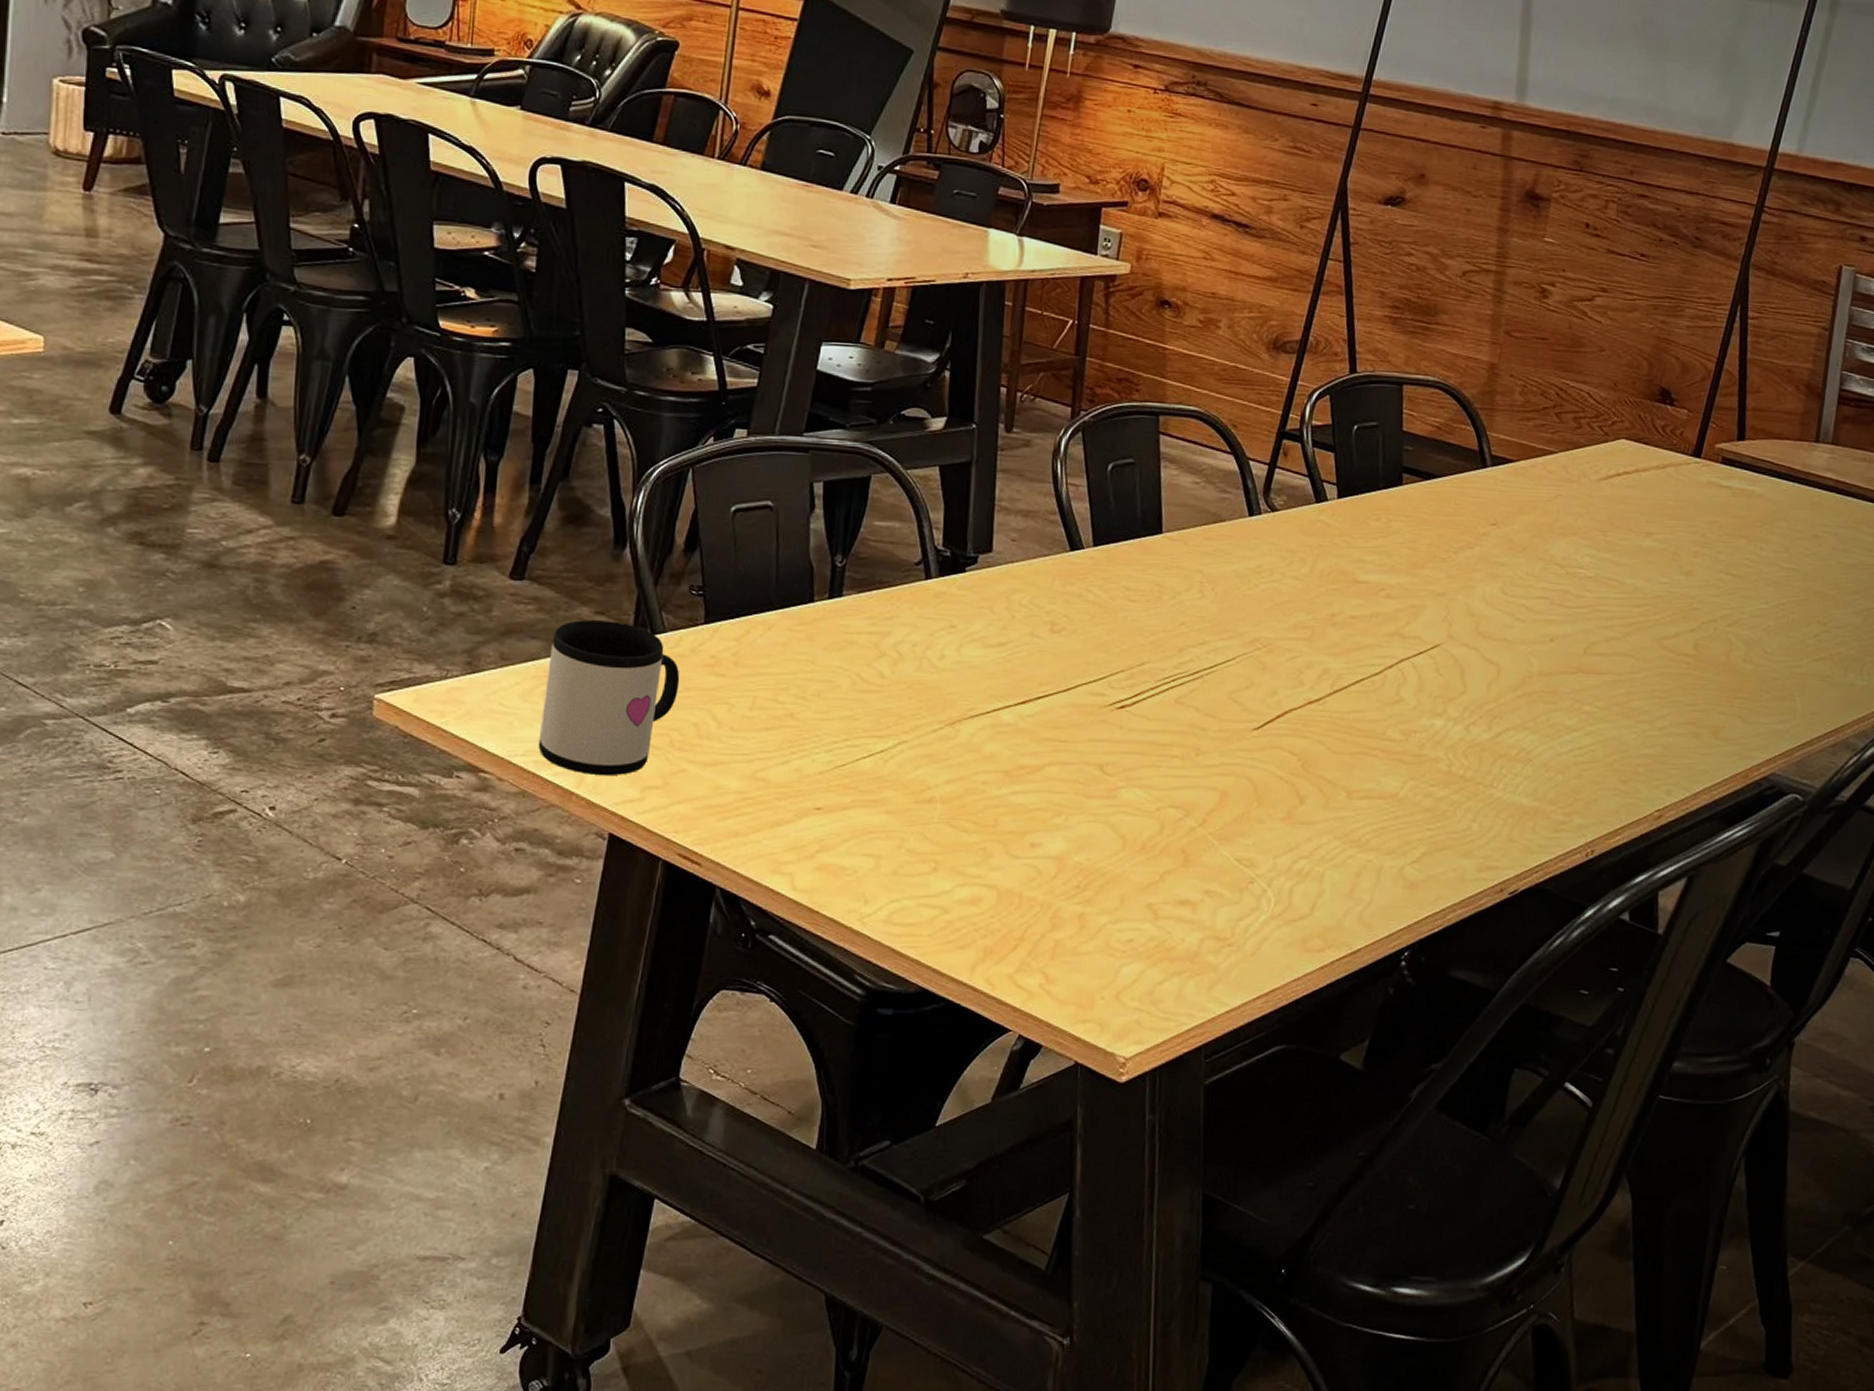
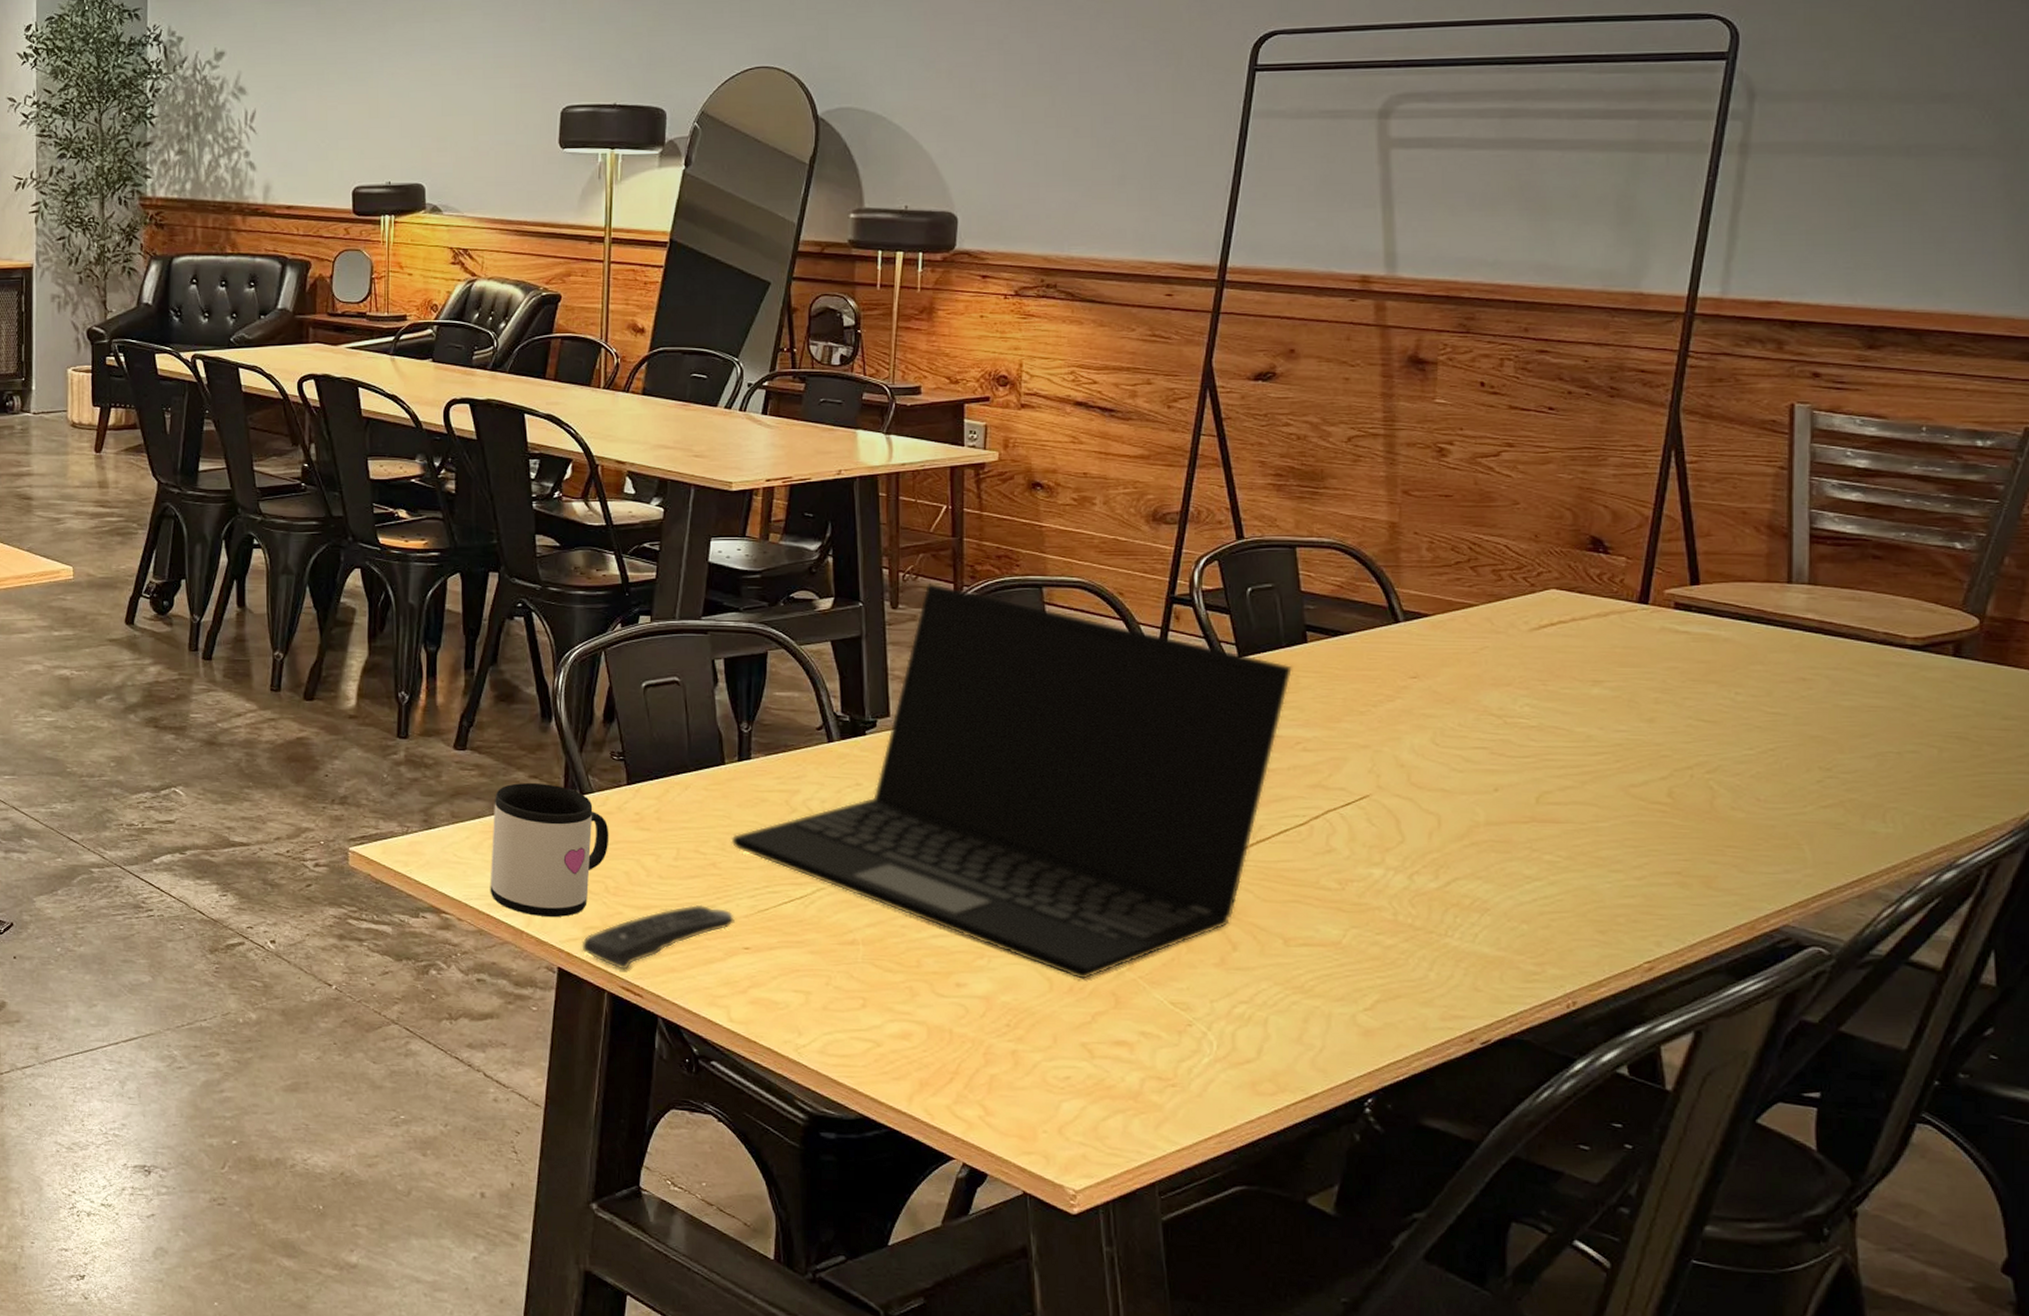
remote control: none [638,760,809,835] -> present [582,904,735,970]
laptop: none [812,406,1387,837] -> present [731,584,1293,979]

